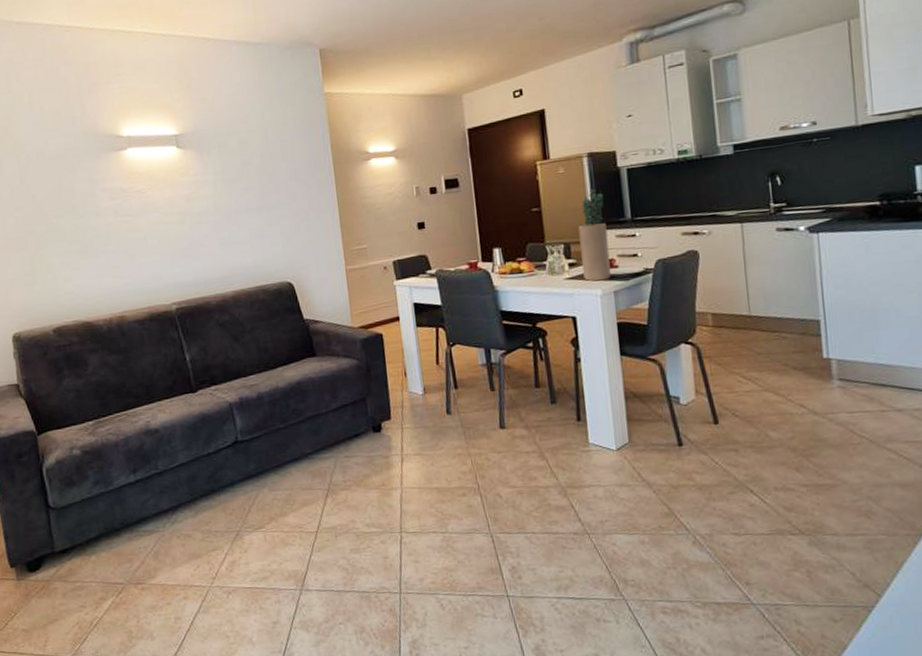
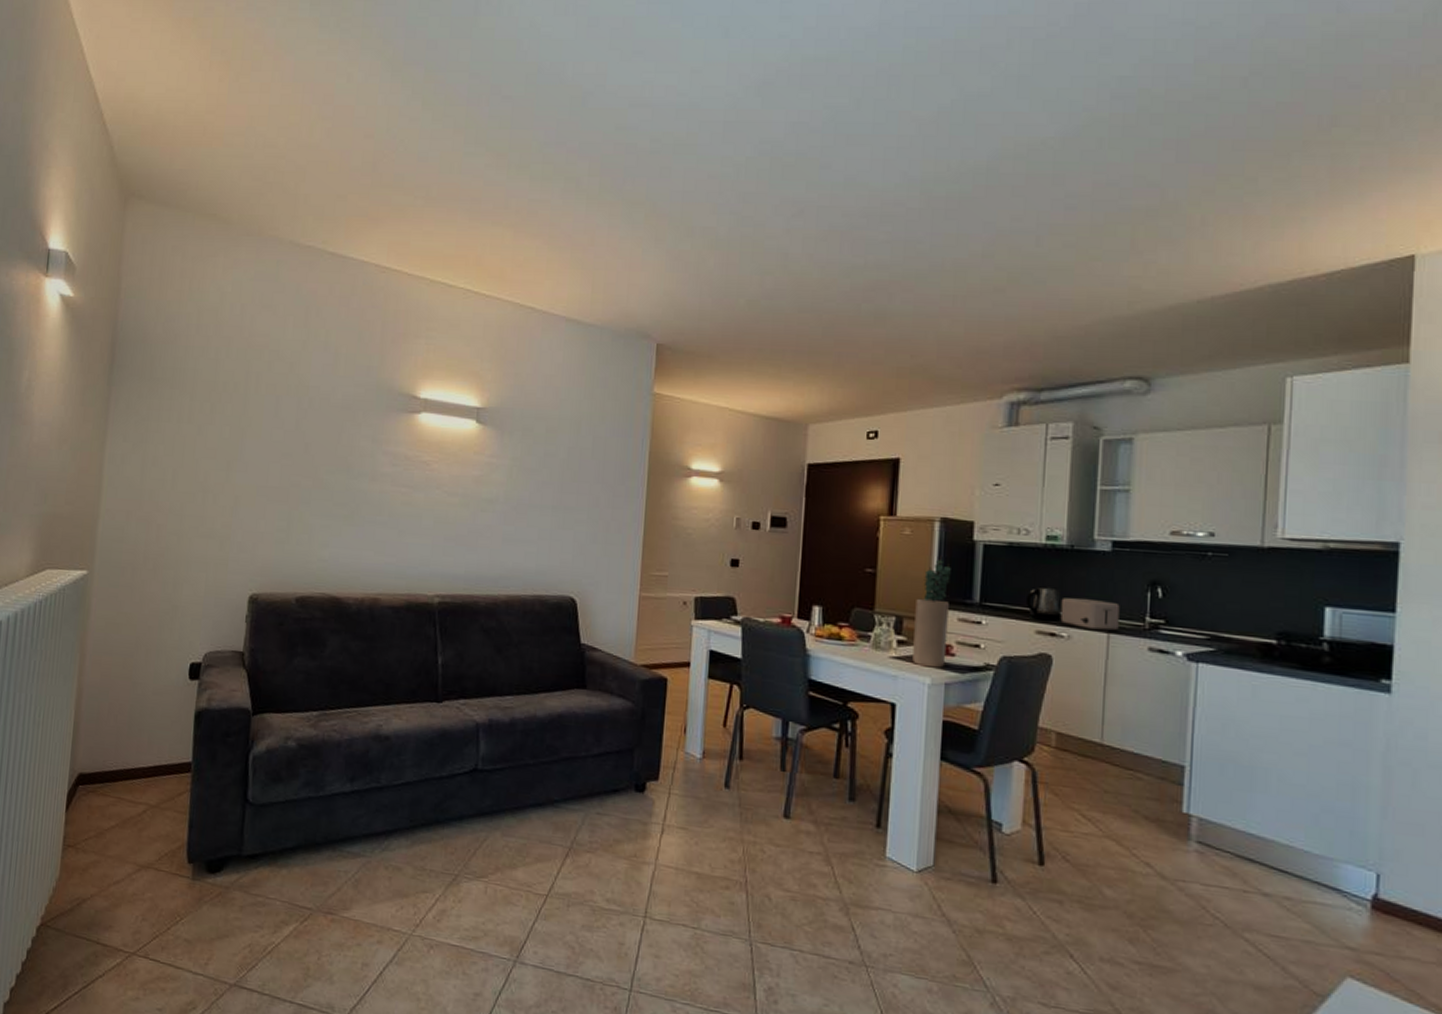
kettle: none [668,192,702,224] -> present [1025,585,1062,622]
toaster: none [698,196,749,225] -> present [1060,598,1120,633]

